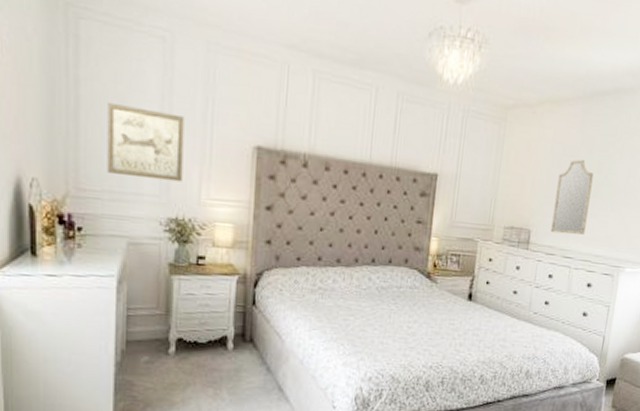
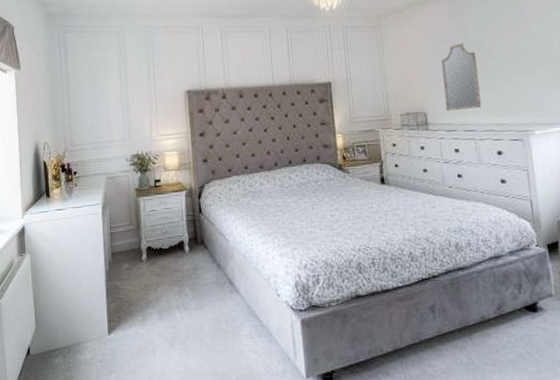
wall art: present [107,102,185,182] -> none [86,80,139,130]

